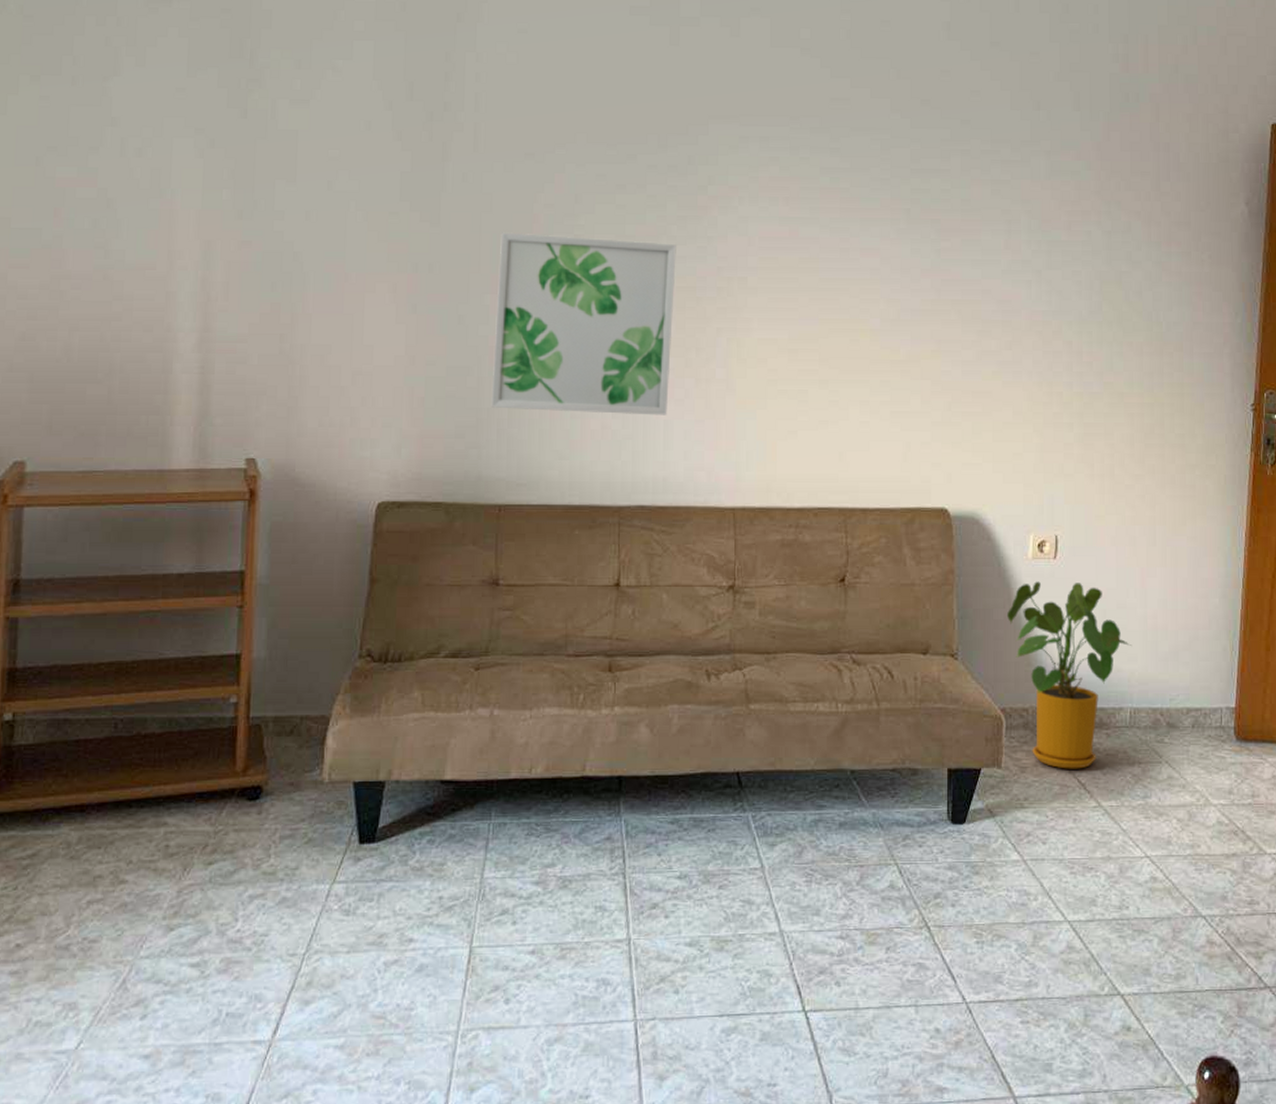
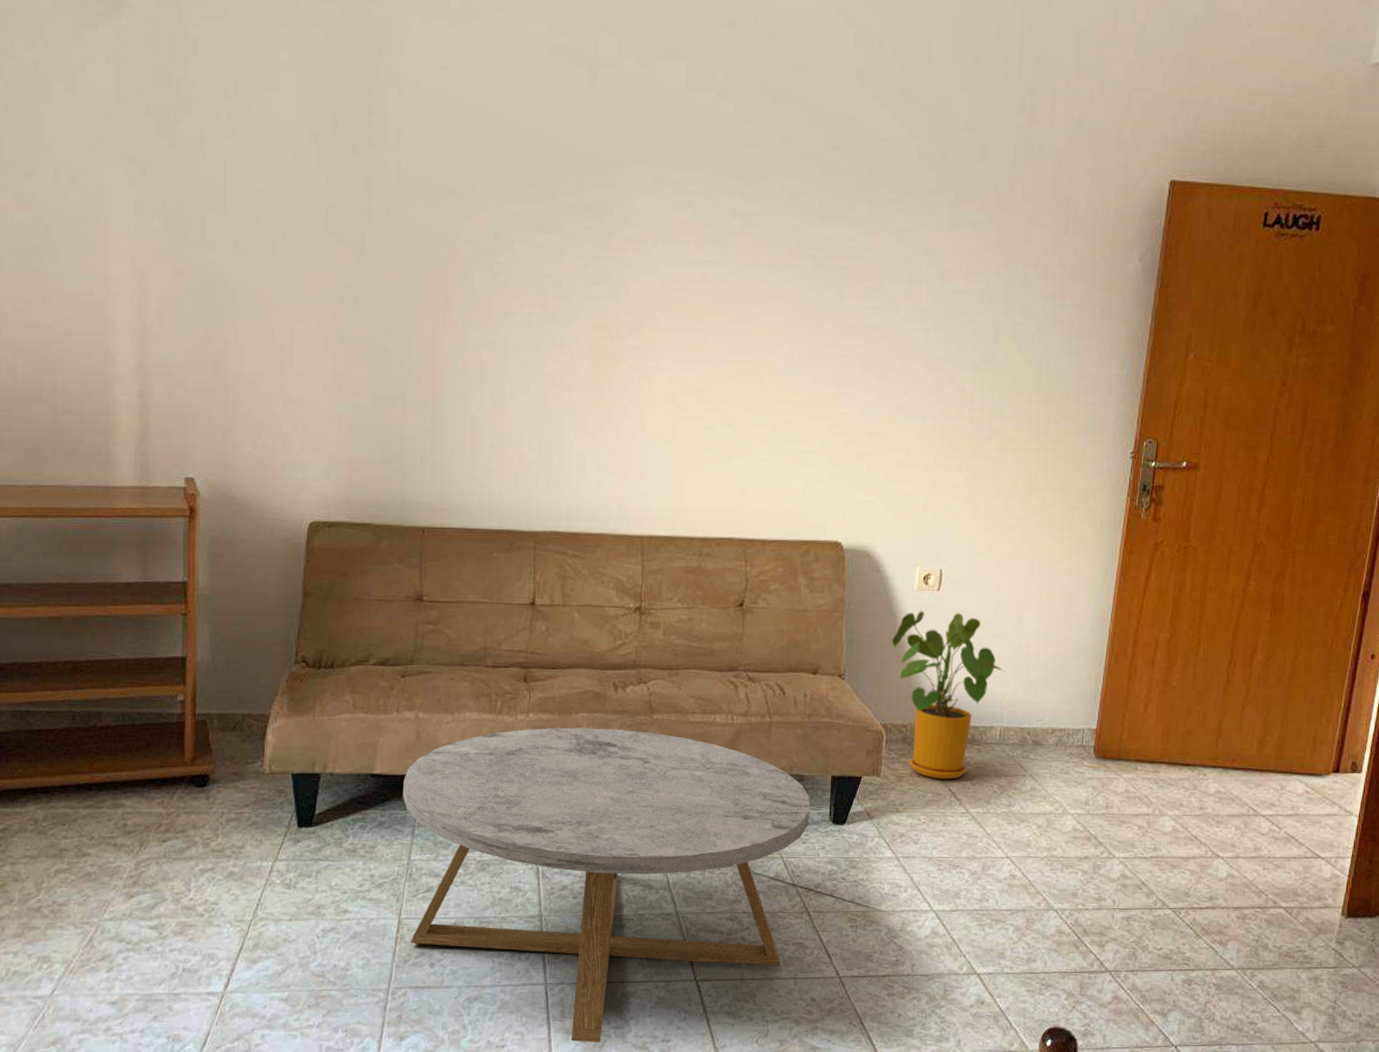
coffee table: none [475,721,925,1090] -> present [402,727,810,1043]
wall art: present [491,232,676,416] -> none [414,267,592,448]

